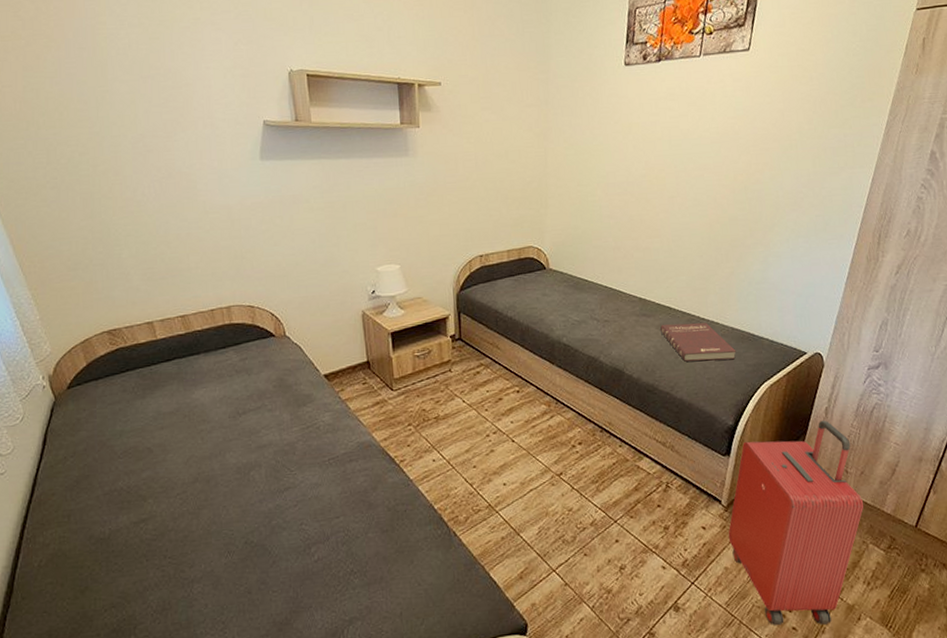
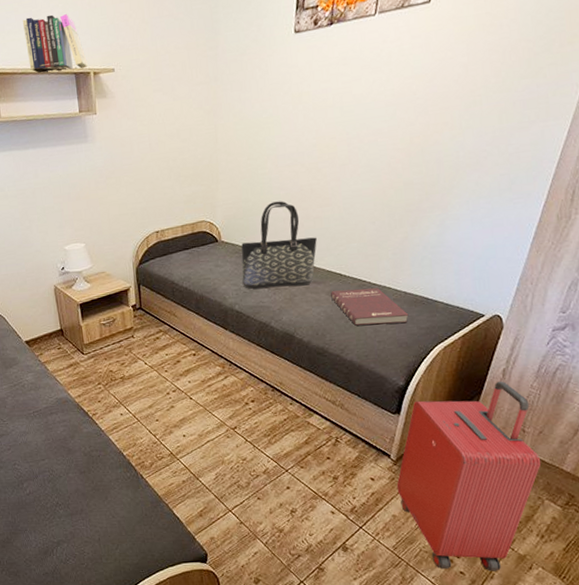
books: none [342,21,413,81] -> present [22,14,89,74]
tote bag: none [569,230,647,321] -> present [241,201,317,289]

